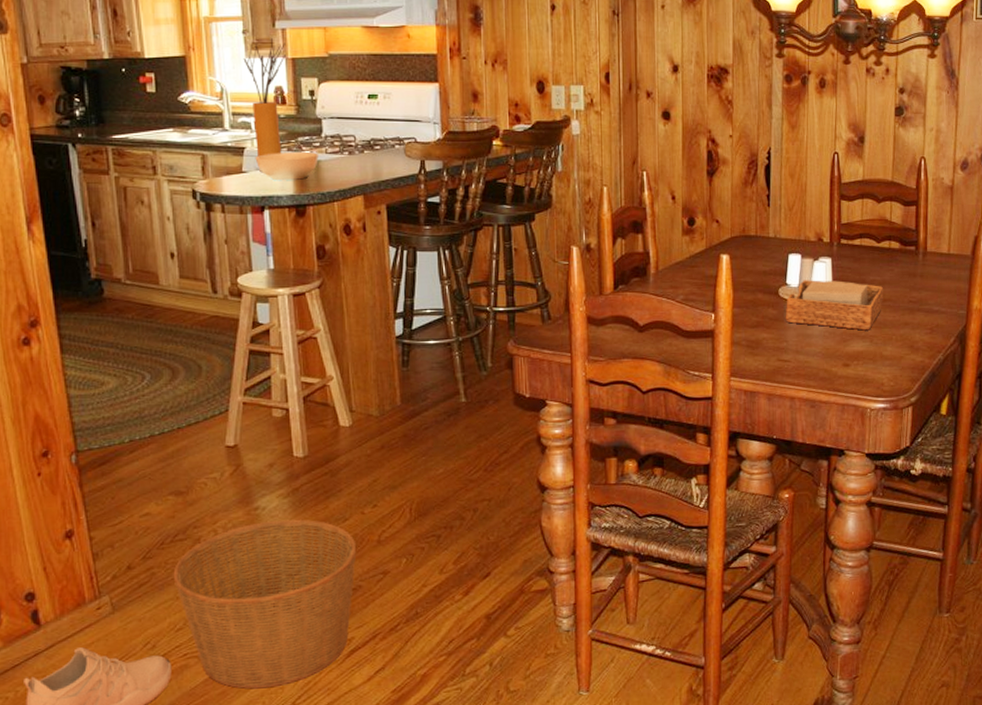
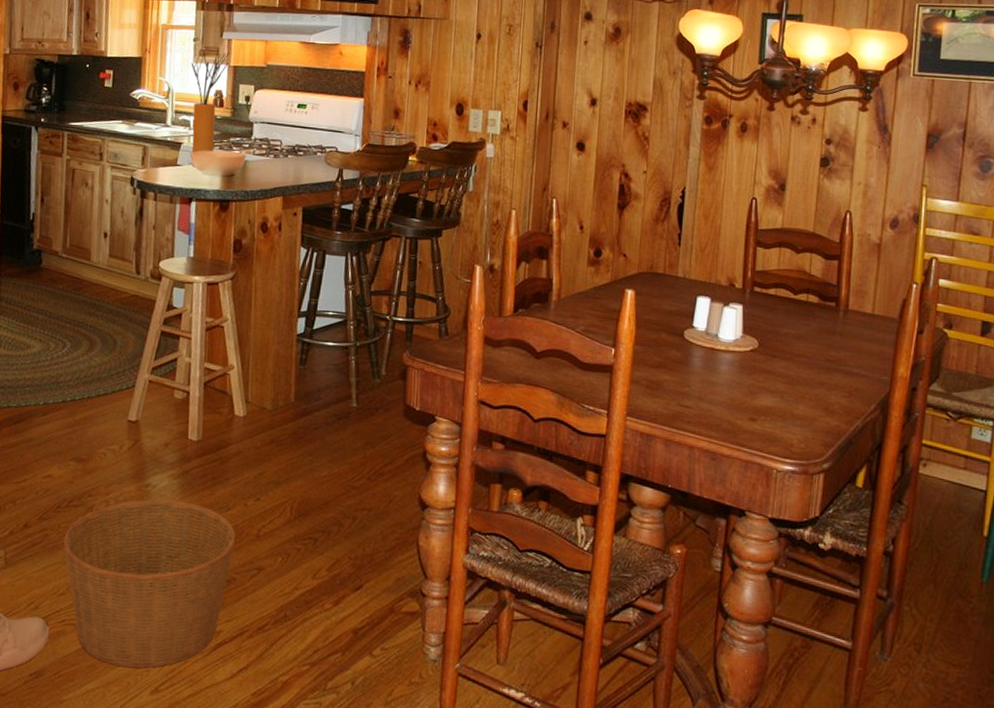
napkin holder: present [785,280,884,331] -> none [689,324,799,386]

